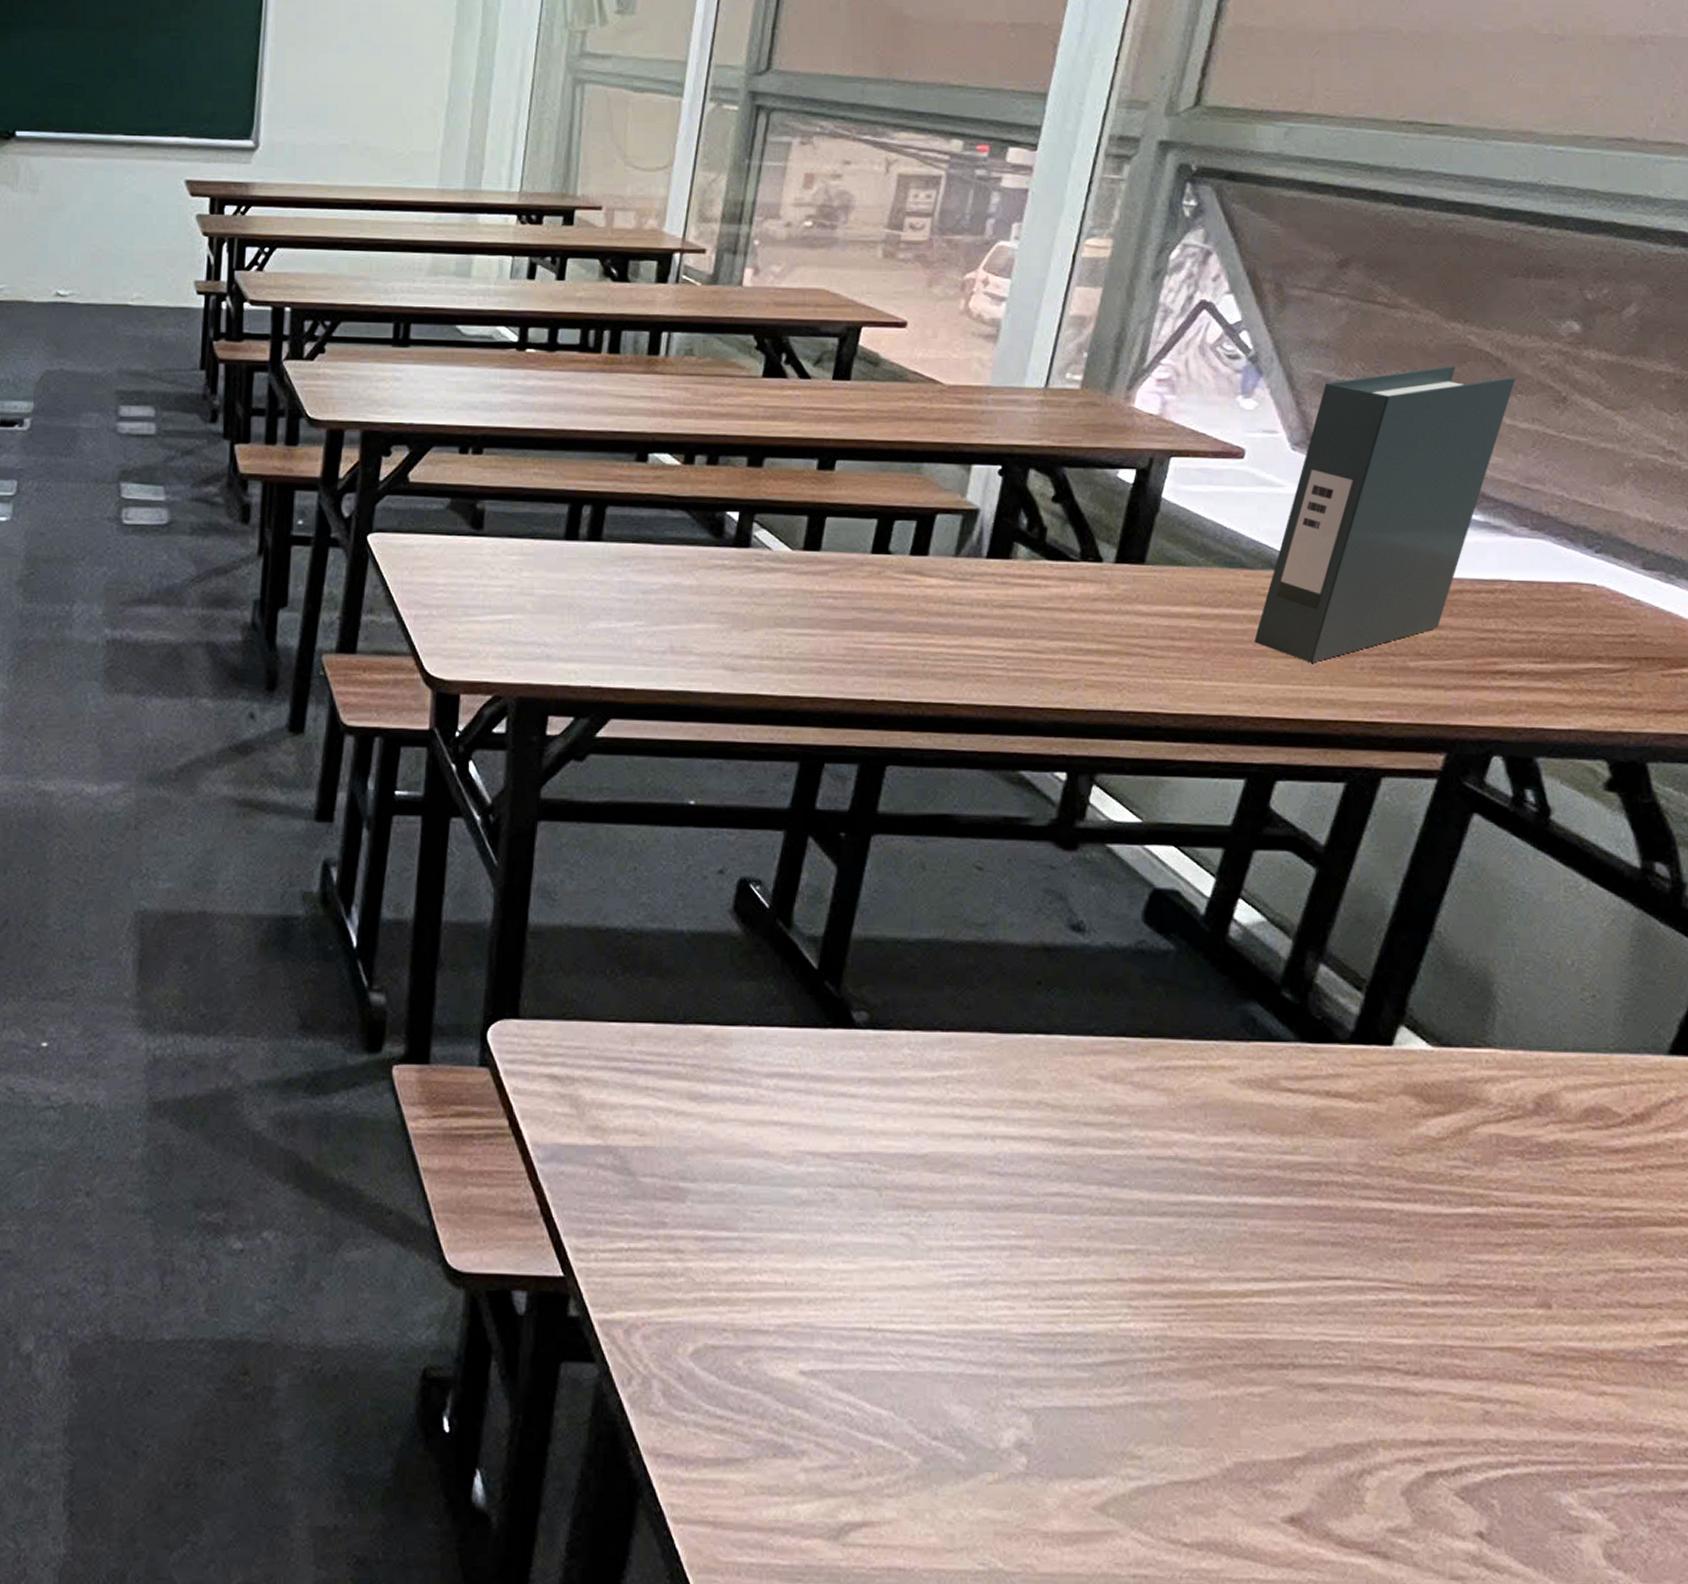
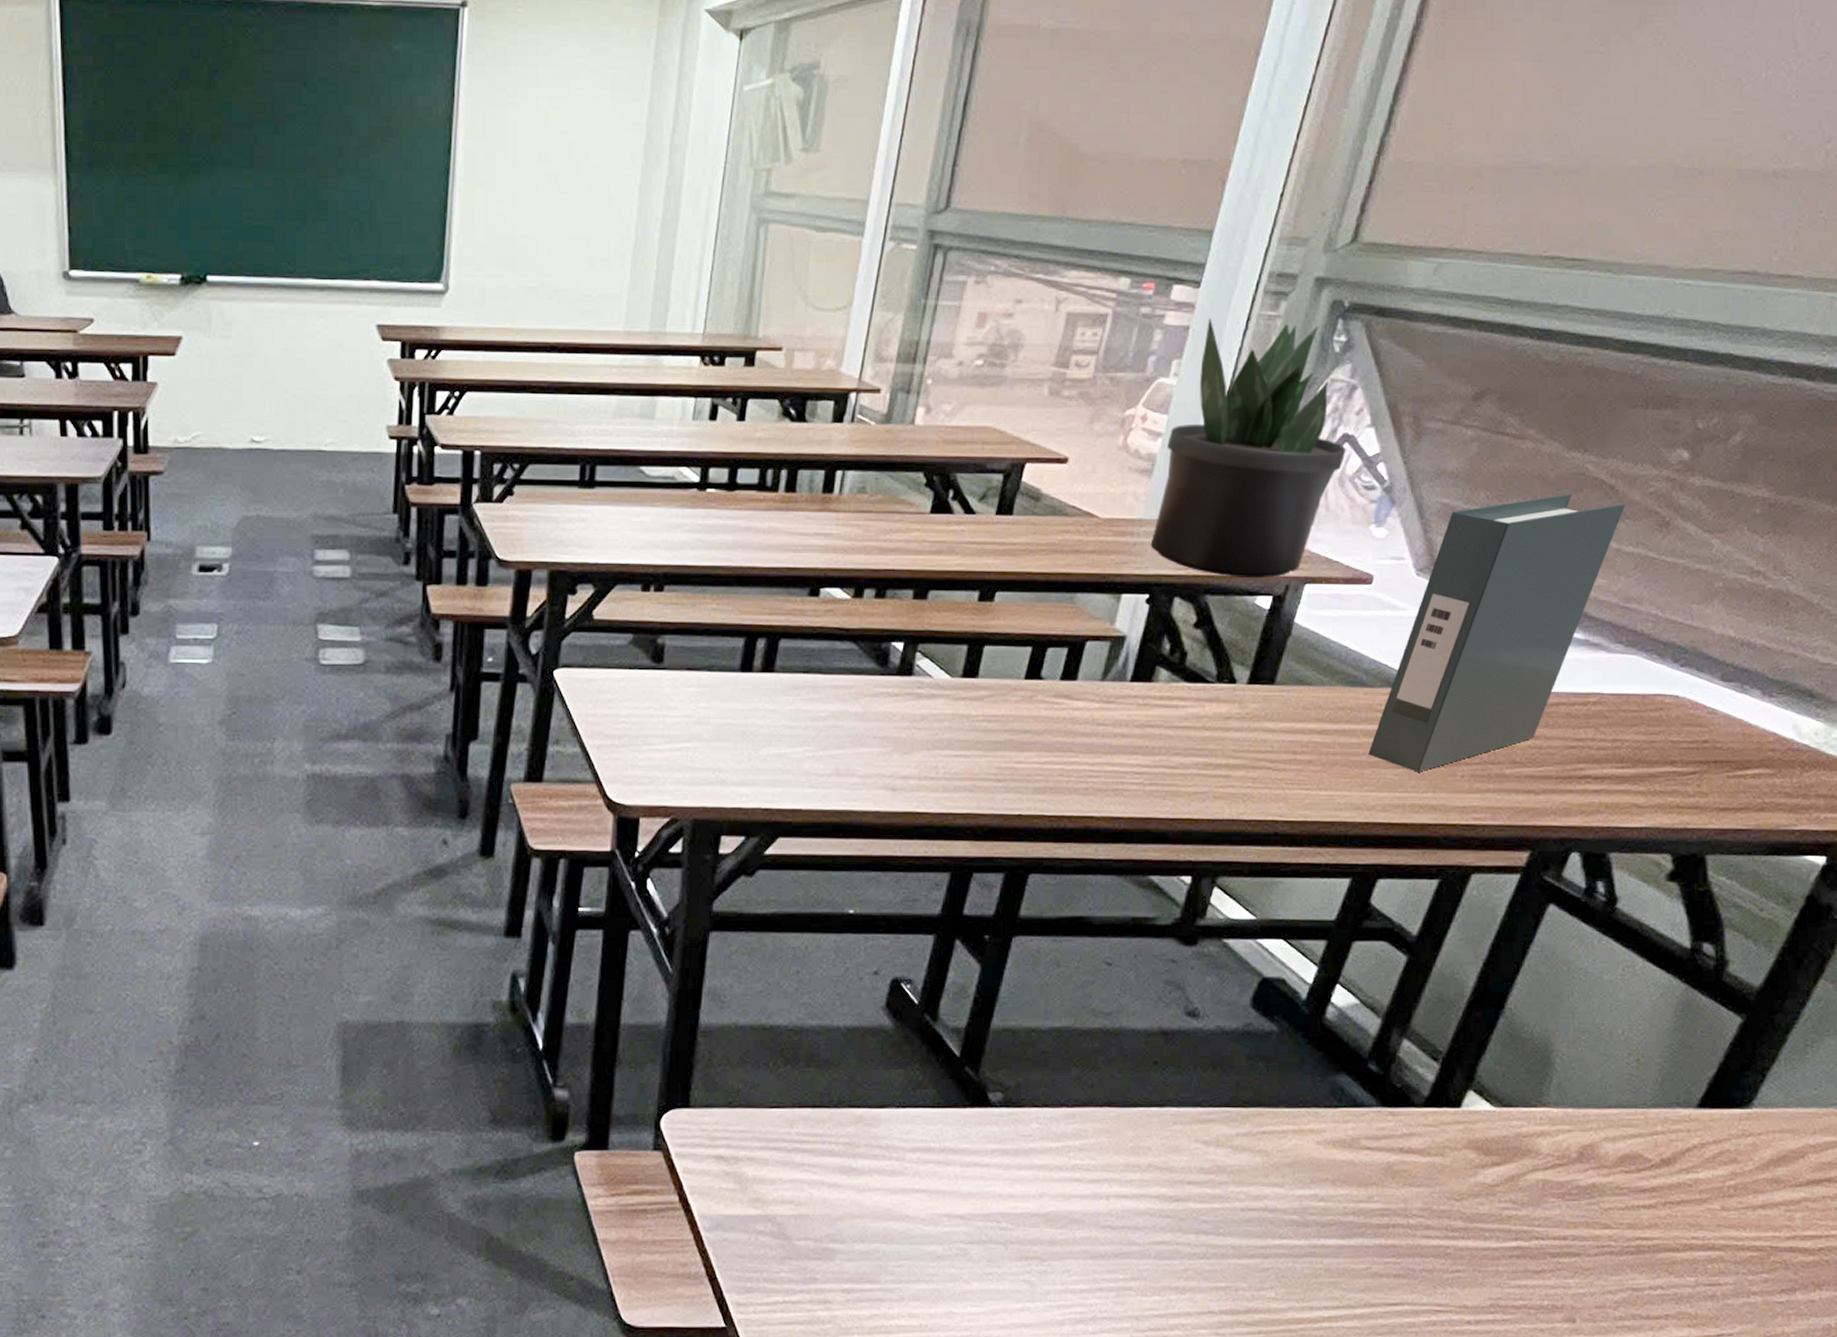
planter: none [1000,181,1205,451] -> present [1150,318,1346,579]

